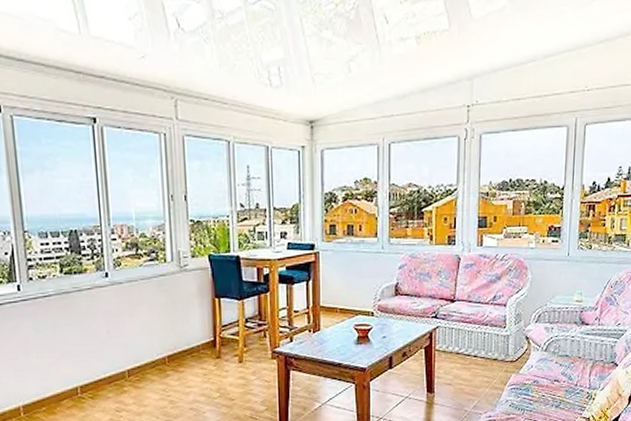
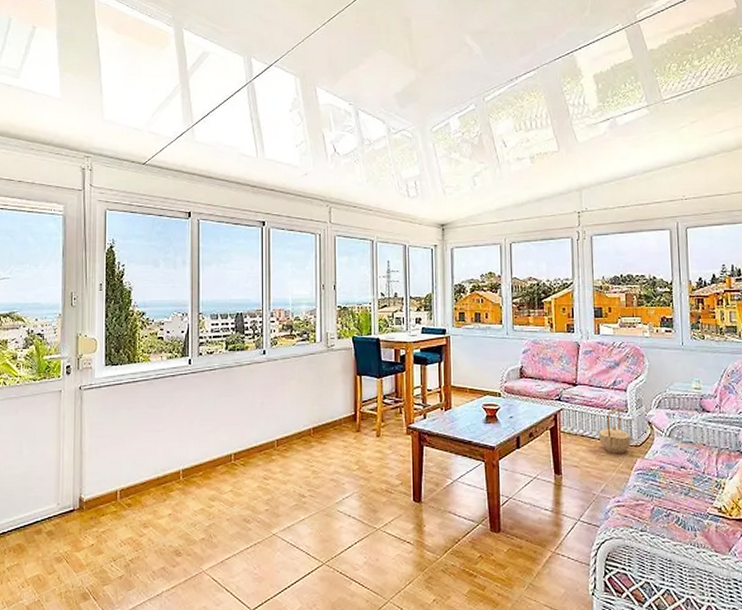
basket: none [474,323,507,370] -> present [598,407,631,453]

